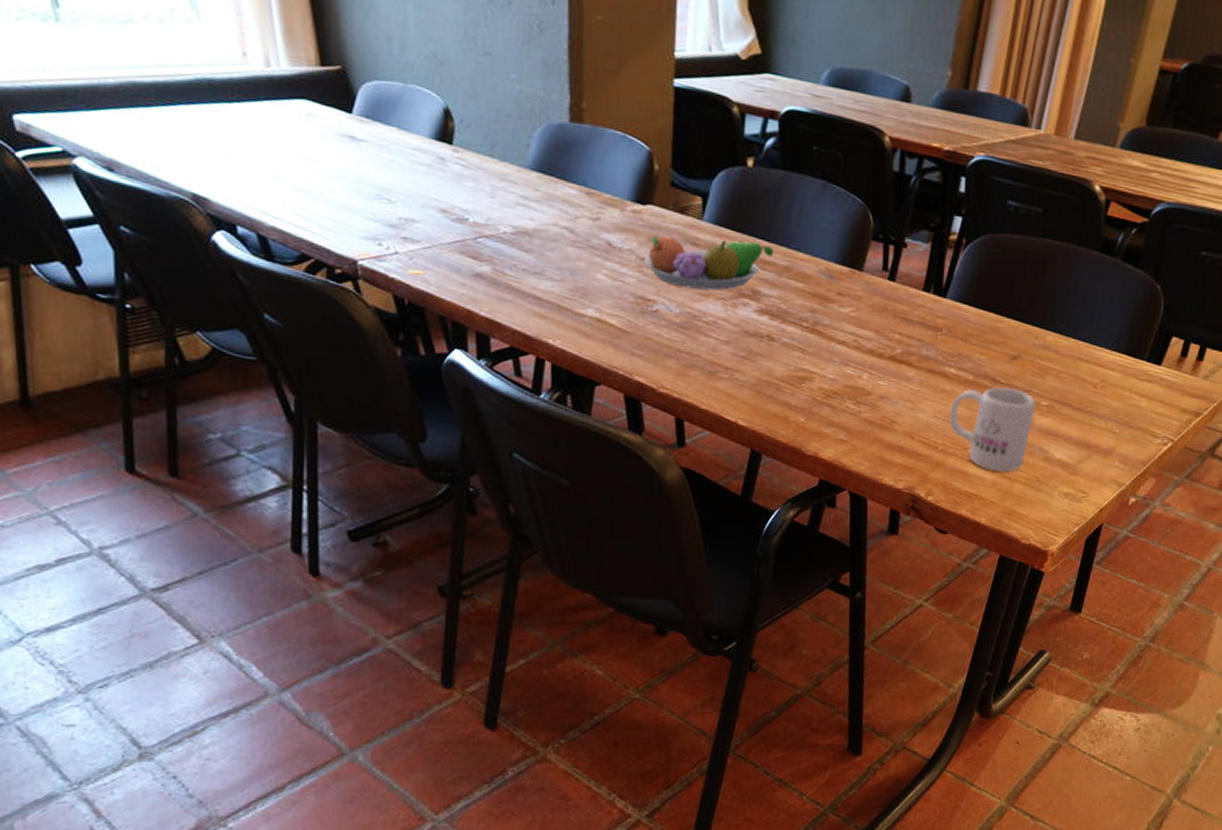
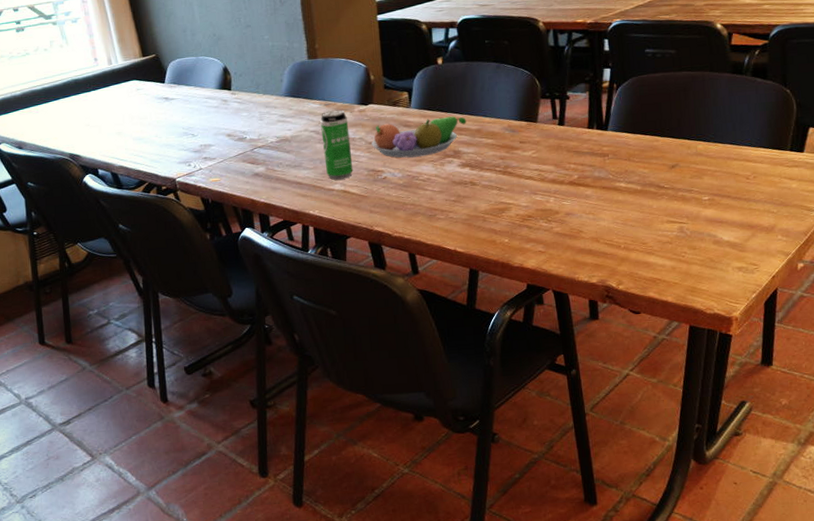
beverage can: none [576,202,616,303] -> present [320,109,353,180]
mug: present [949,387,1036,473] -> none [625,190,699,258]

